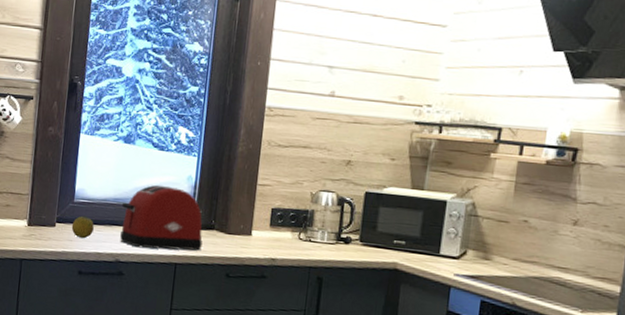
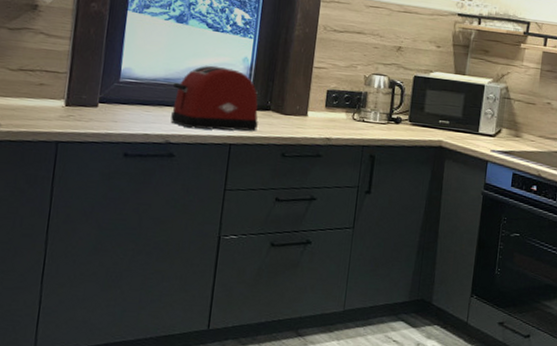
fruit: present [71,215,94,239] -> none [116,96,142,120]

